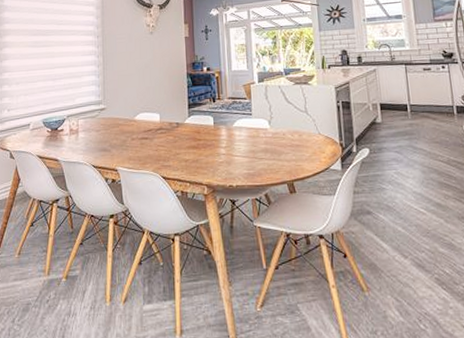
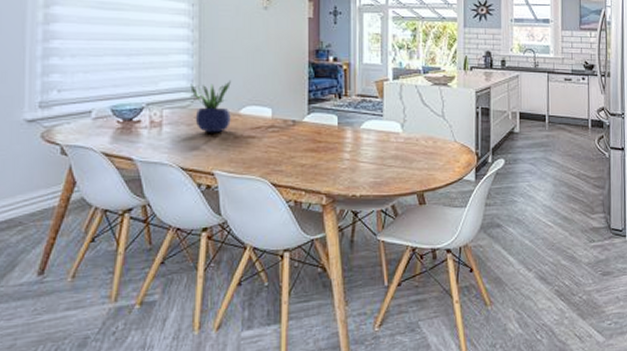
potted plant: none [98,93,128,137] -> present [190,79,231,133]

